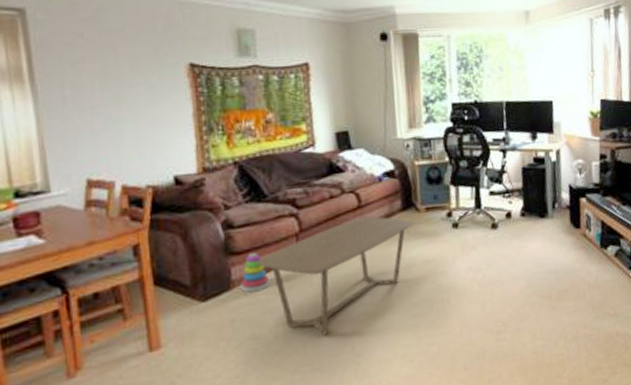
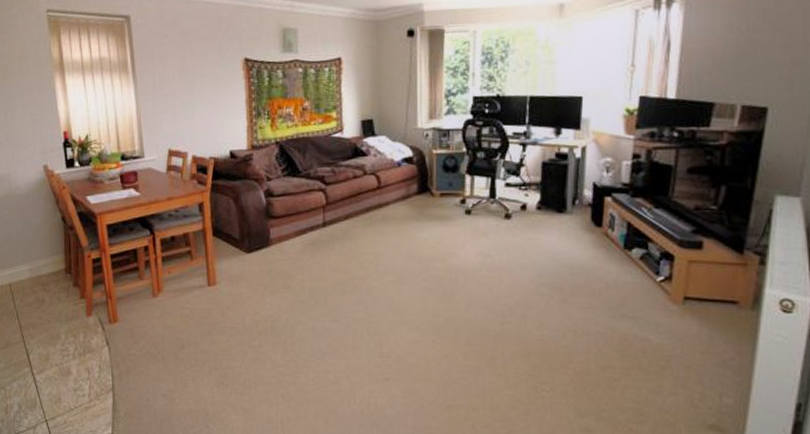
stacking toy: present [240,252,270,293] -> none [276,218,300,251]
coffee table: present [256,216,414,336] -> none [290,196,429,294]

